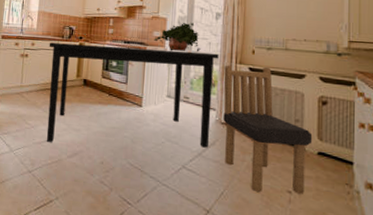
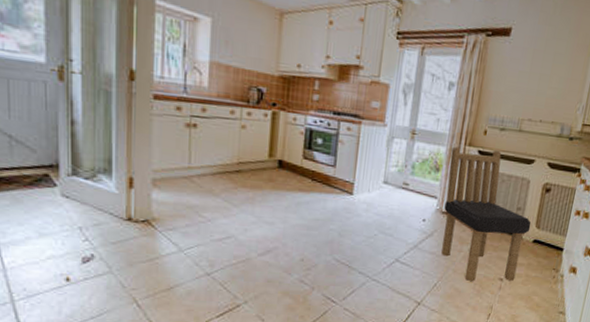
dining table: present [47,42,219,148] -> none [228,108,447,239]
potted plant: present [154,22,201,52] -> none [371,91,427,130]

